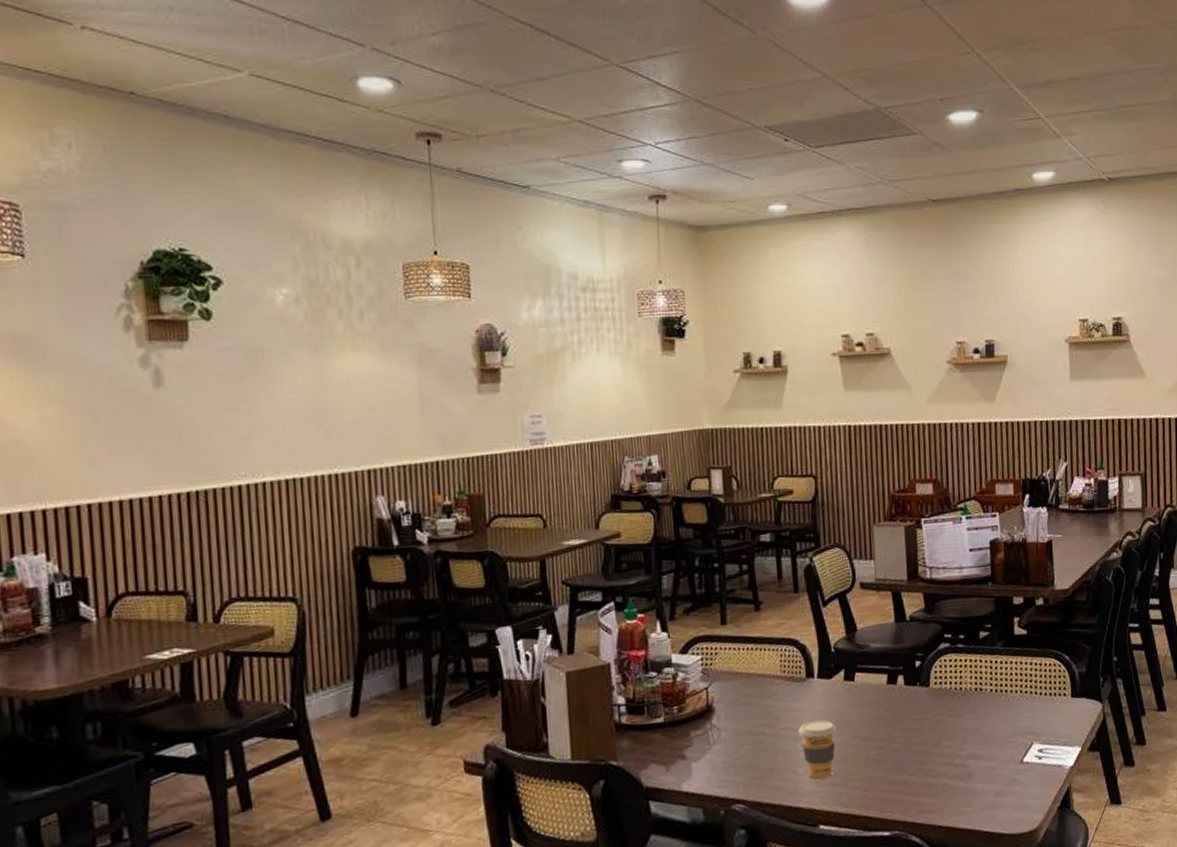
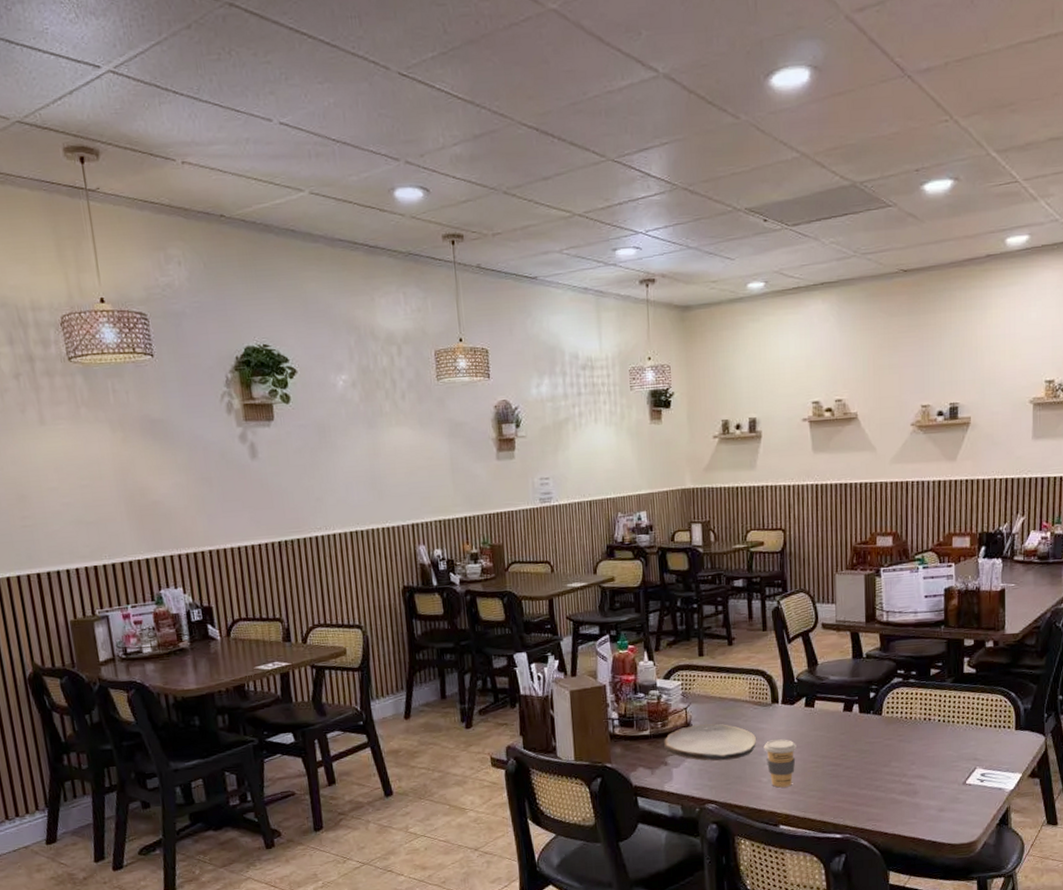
plate: none [681,705,791,752] -> present [664,723,757,762]

